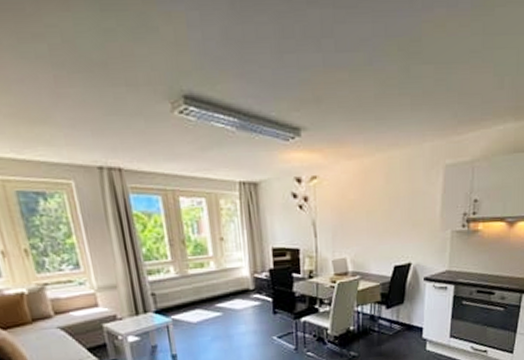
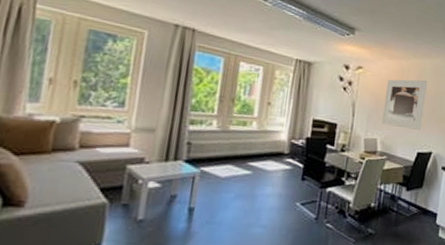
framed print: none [348,178,397,242] -> present [382,79,427,130]

